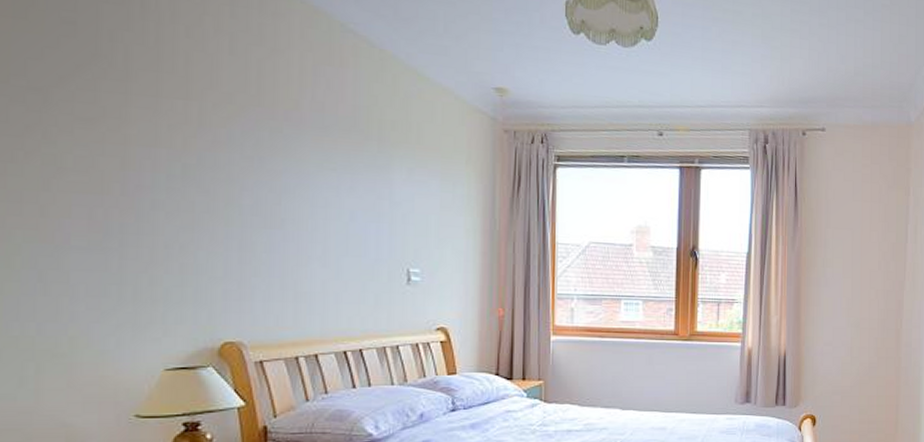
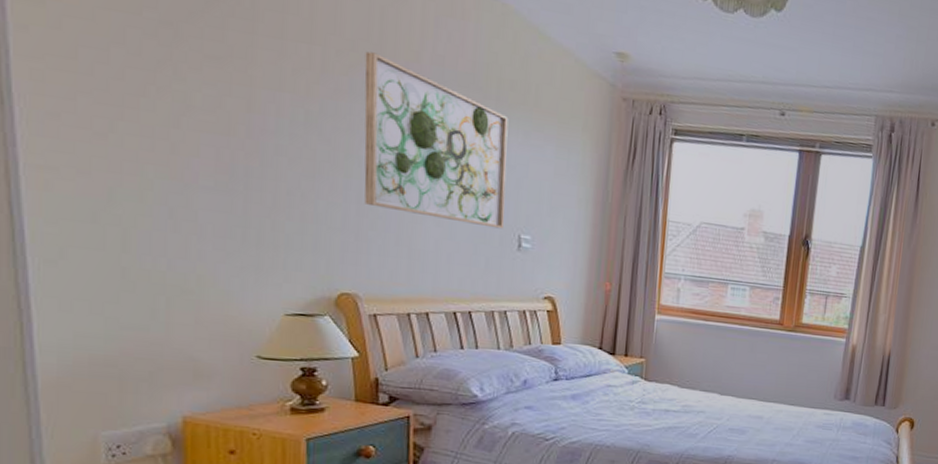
wall art: none [243,103,393,265] -> present [364,51,509,229]

